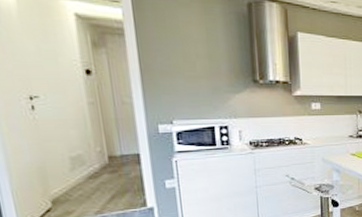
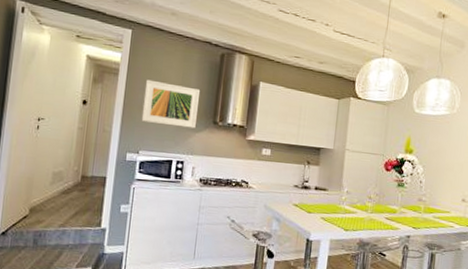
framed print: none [161,38,234,90] -> present [141,79,200,129]

